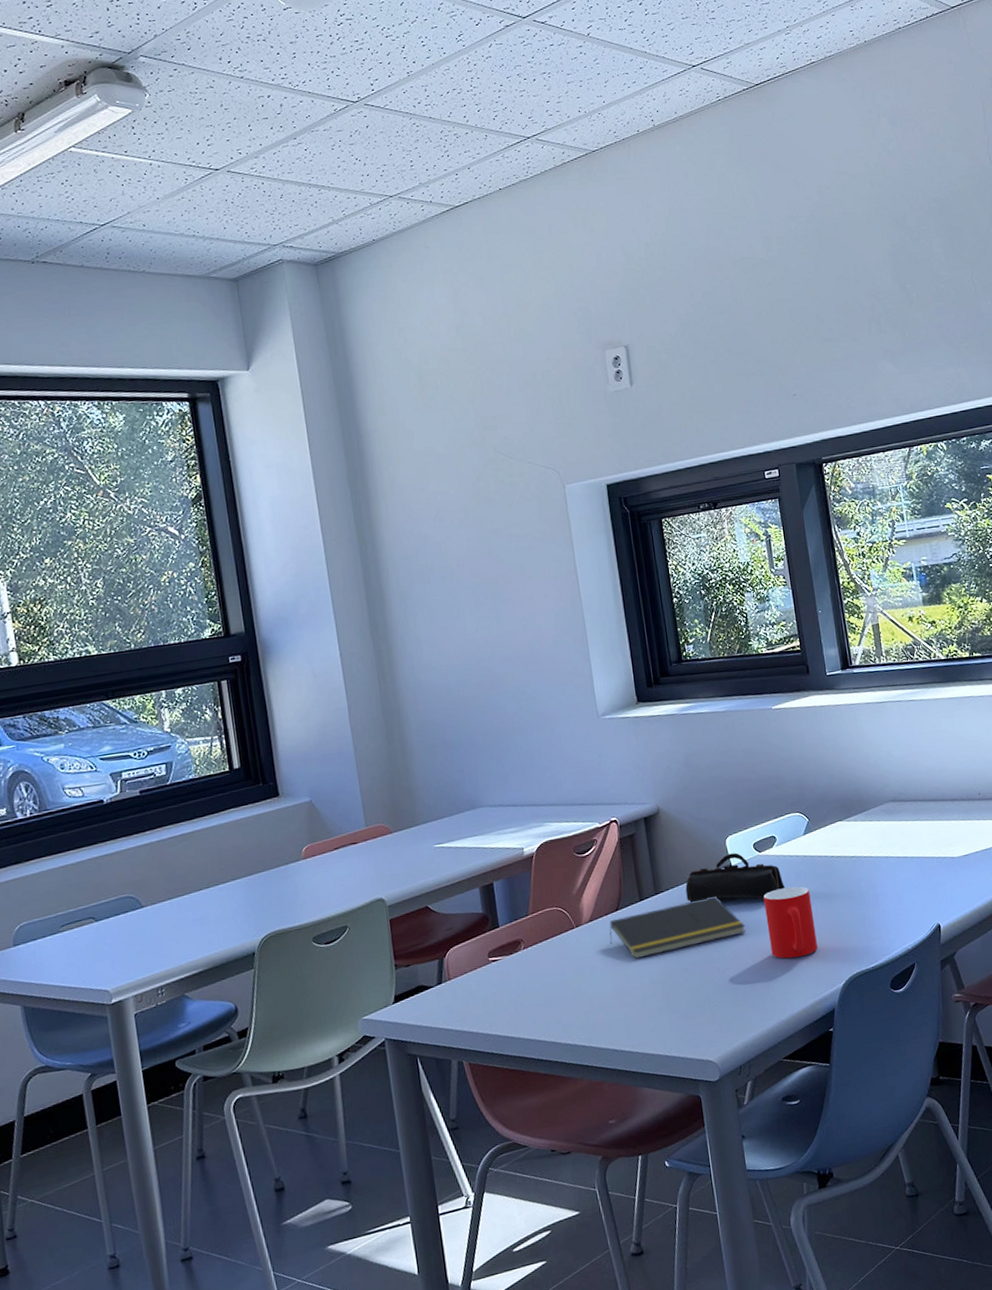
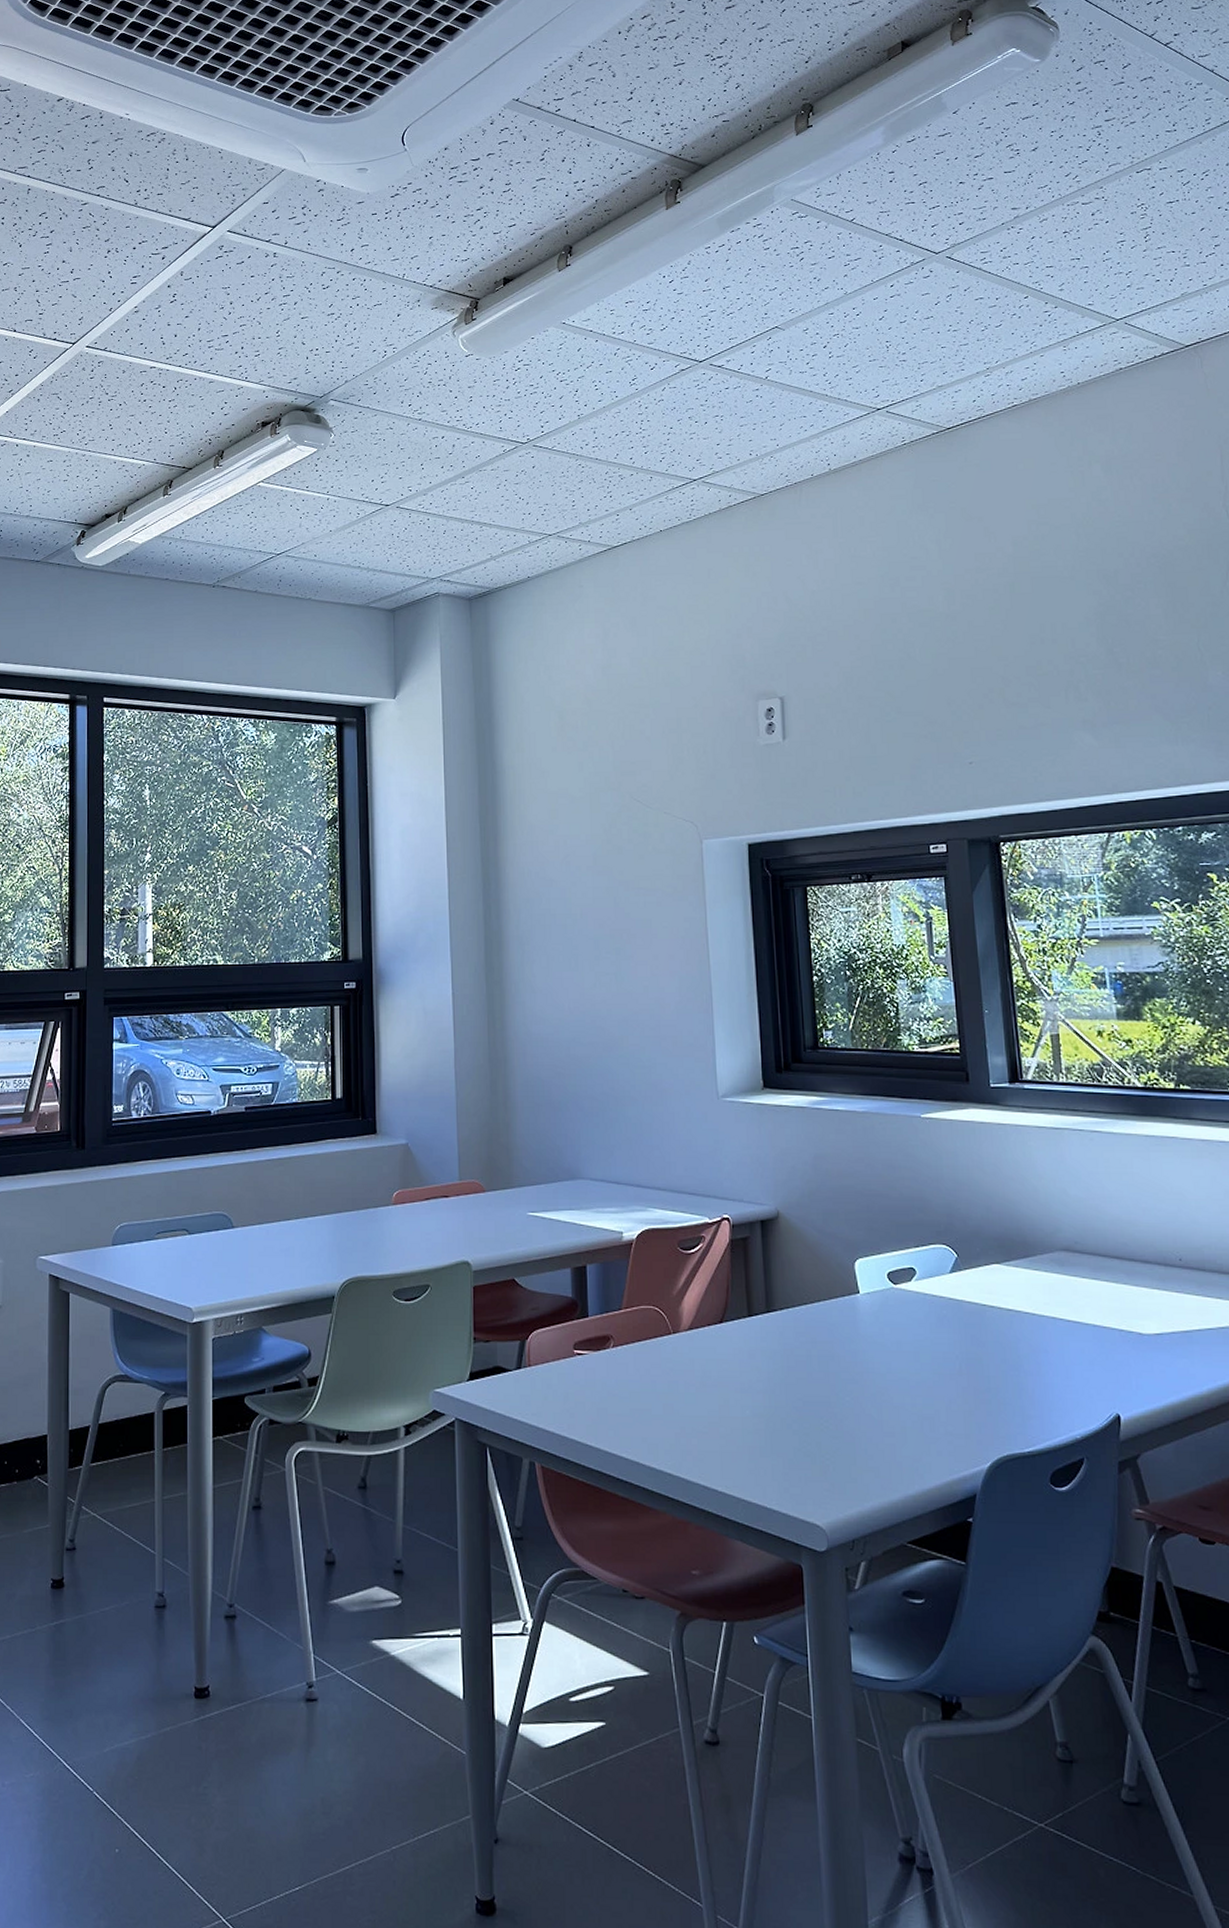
notepad: present [609,897,746,959] -> none [710,1328,872,1385]
pencil case: present [685,853,785,903] -> none [803,1280,923,1342]
cup: present [763,886,818,959] -> none [896,1332,960,1421]

